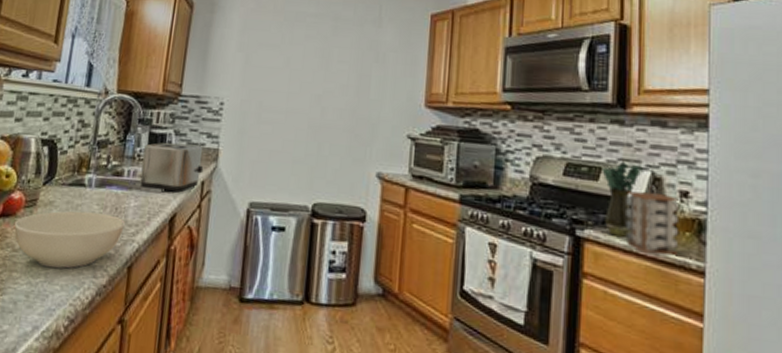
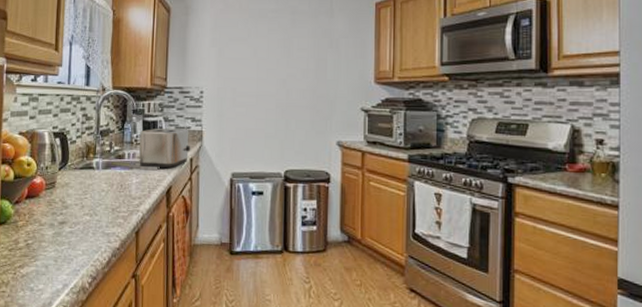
bowl: present [14,210,126,269] -> none [38,189,131,237]
vase: present [602,159,644,237] -> none [528,116,565,181]
spice rack: present [625,185,679,256] -> none [550,136,596,194]

